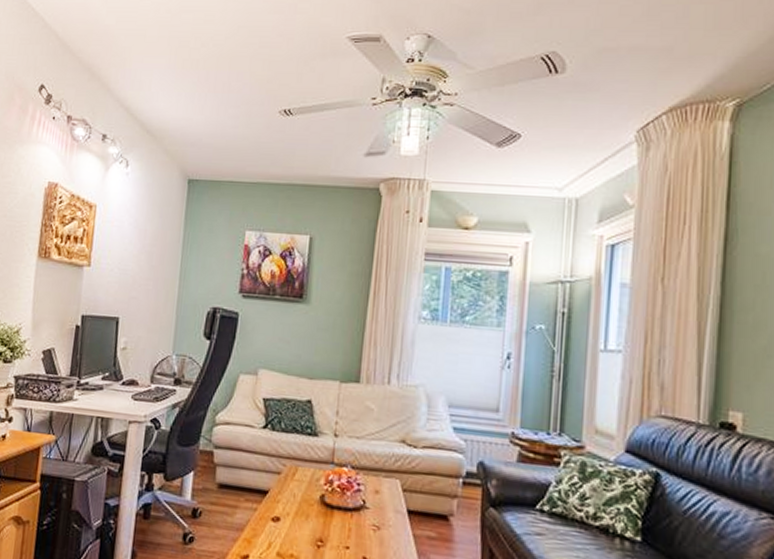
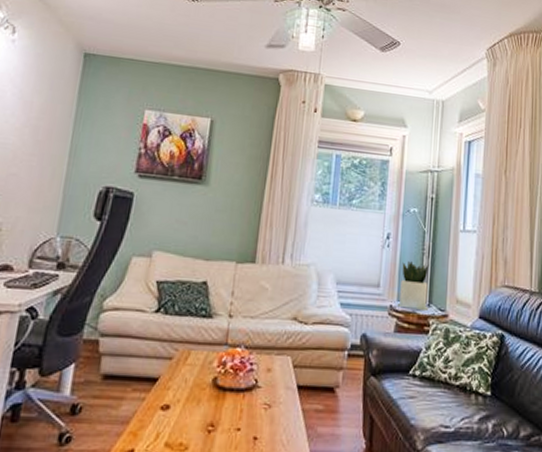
planter: none [520,384,561,442] -> present [396,261,429,312]

